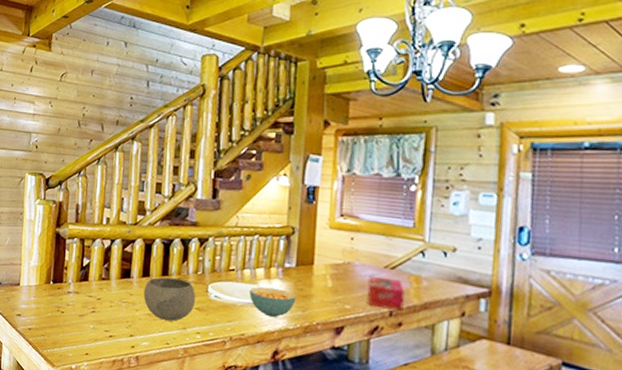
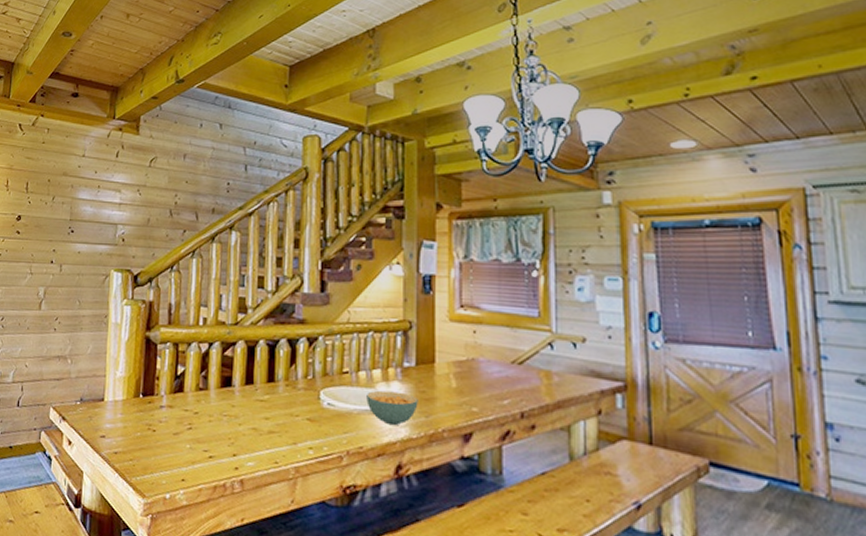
bowl: present [143,277,196,321] -> none [247,384,307,436]
tissue box: present [367,275,405,311] -> none [495,373,535,412]

